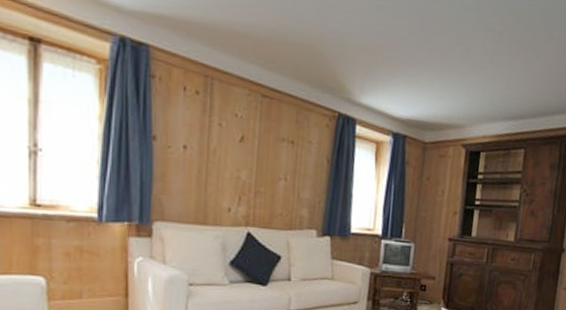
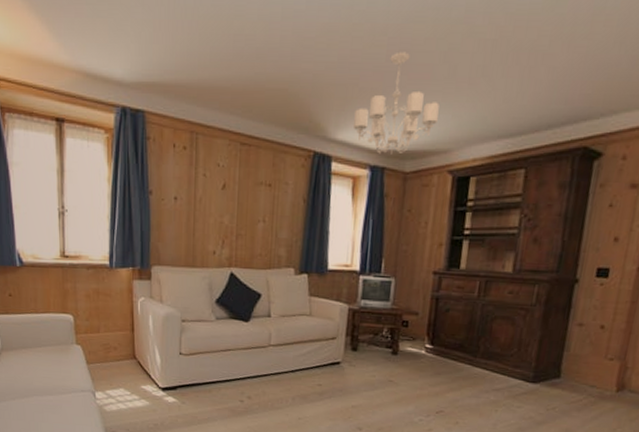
chandelier: none [376,27,455,124] -> present [352,51,439,154]

